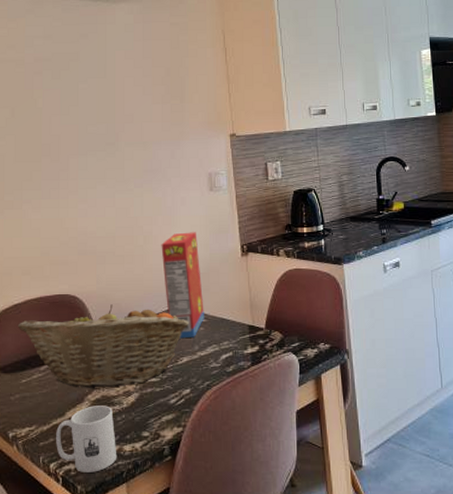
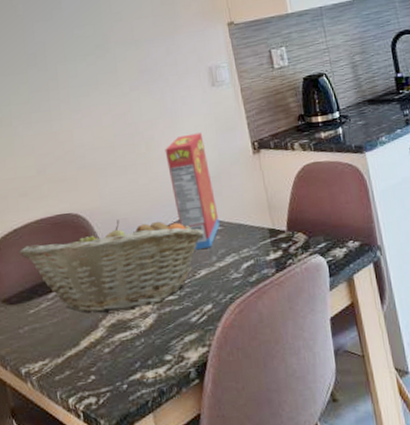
mug: present [56,405,117,472] -> none [72,330,140,406]

